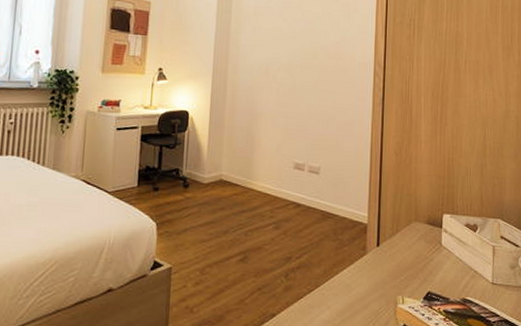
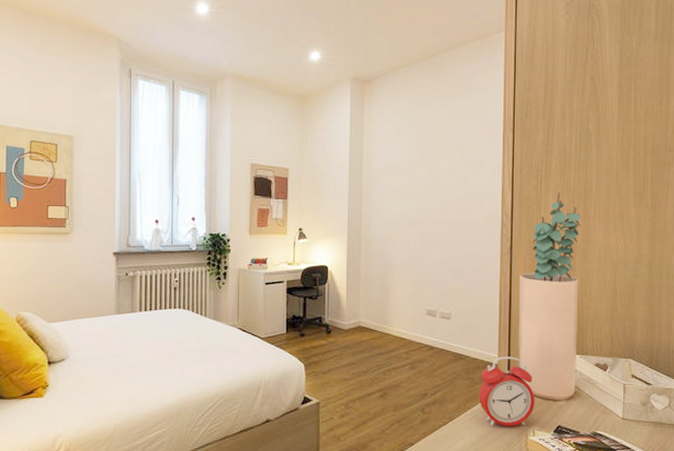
alarm clock: none [346,216,405,293] -> present [478,357,535,426]
vase: none [388,43,452,264] -> present [518,192,580,400]

